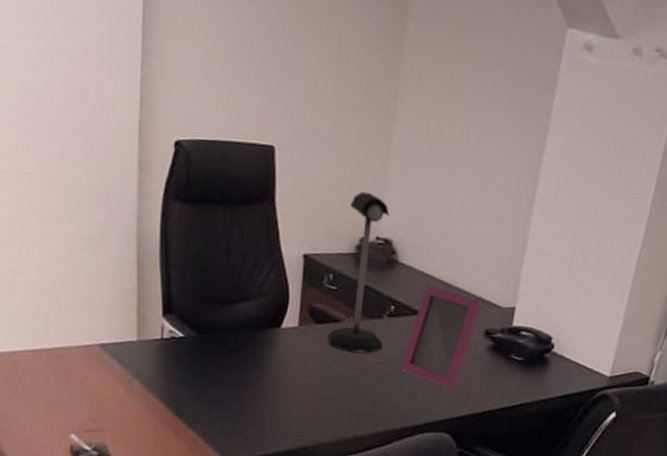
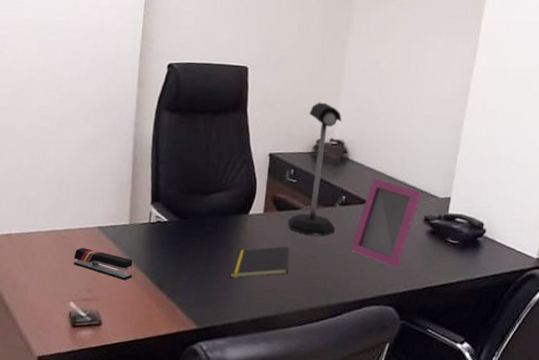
stapler: none [71,369,145,408] -> present [73,248,133,281]
notepad: none [260,365,330,404] -> present [229,246,290,279]

